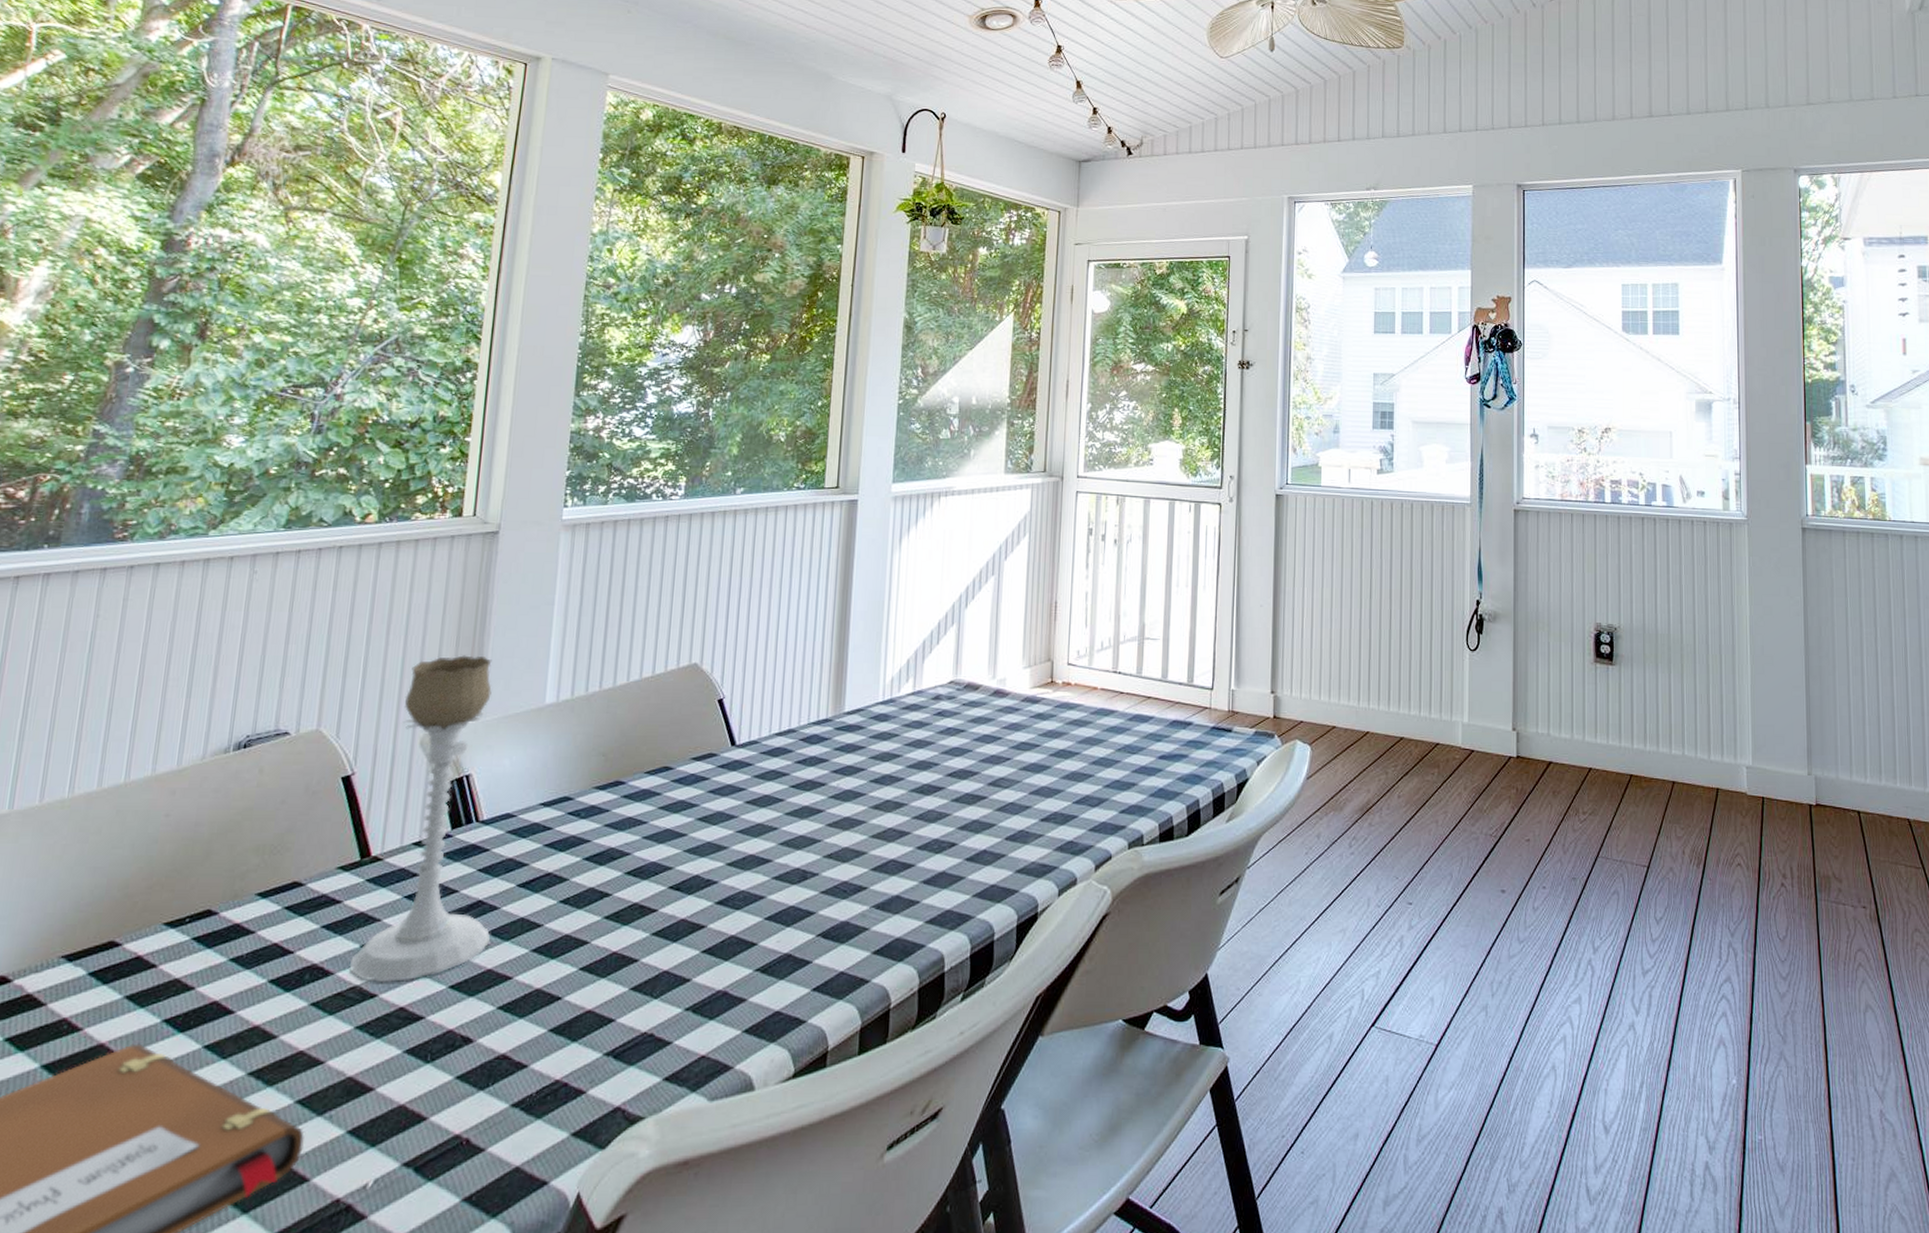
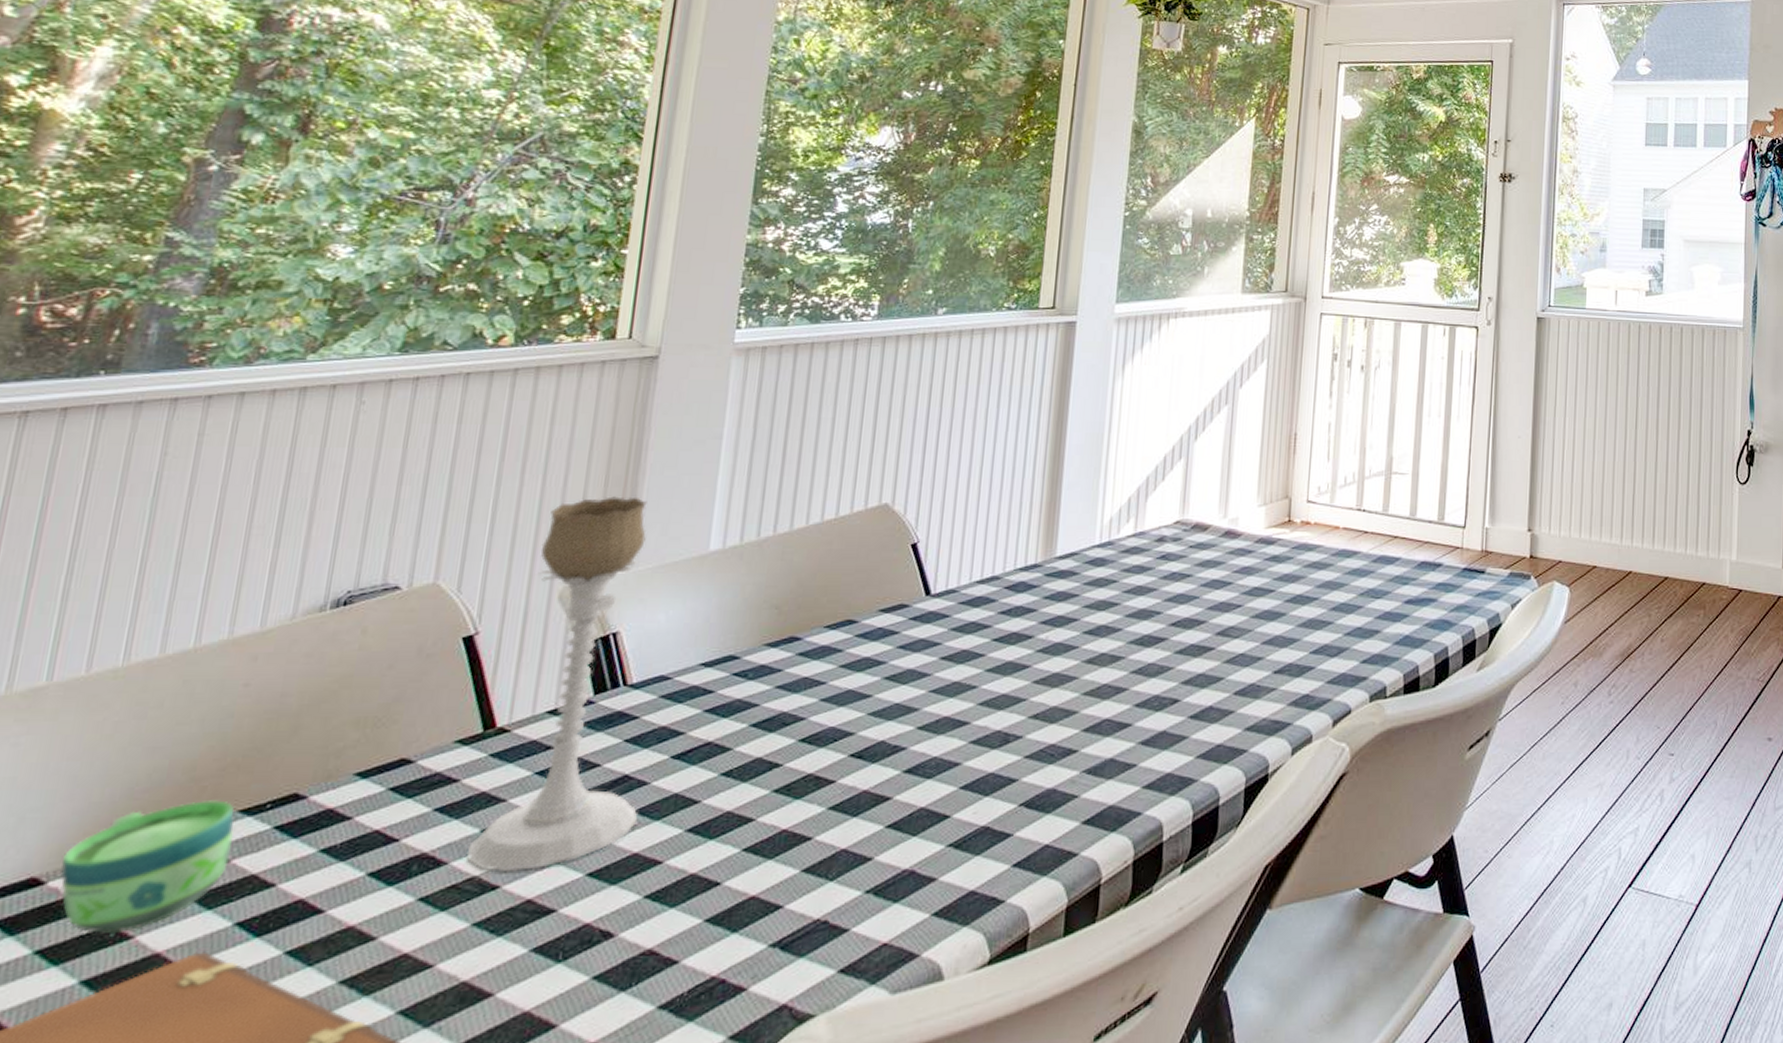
cup: none [24,914,161,1026] -> present [60,800,235,934]

